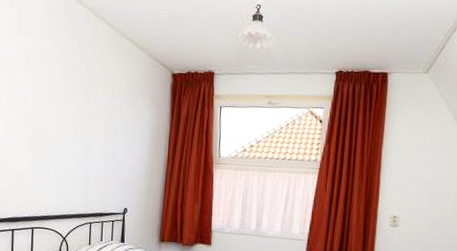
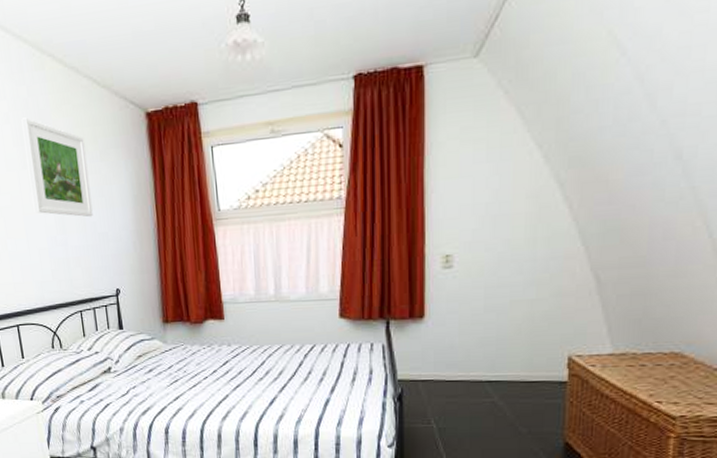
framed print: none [66,62,119,147] -> present [21,117,93,217]

